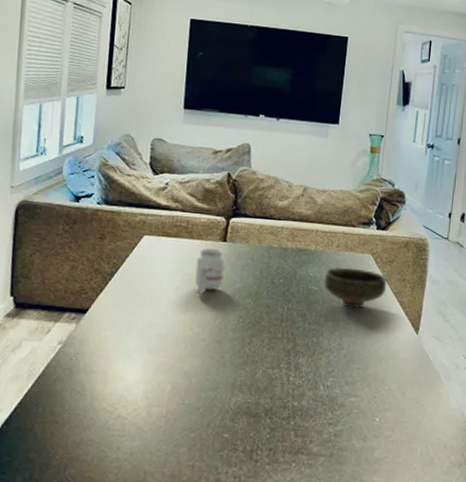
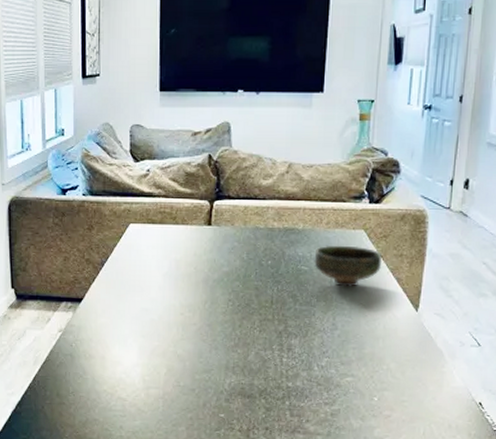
candle: present [194,247,225,295] -> none [182,232,211,280]

